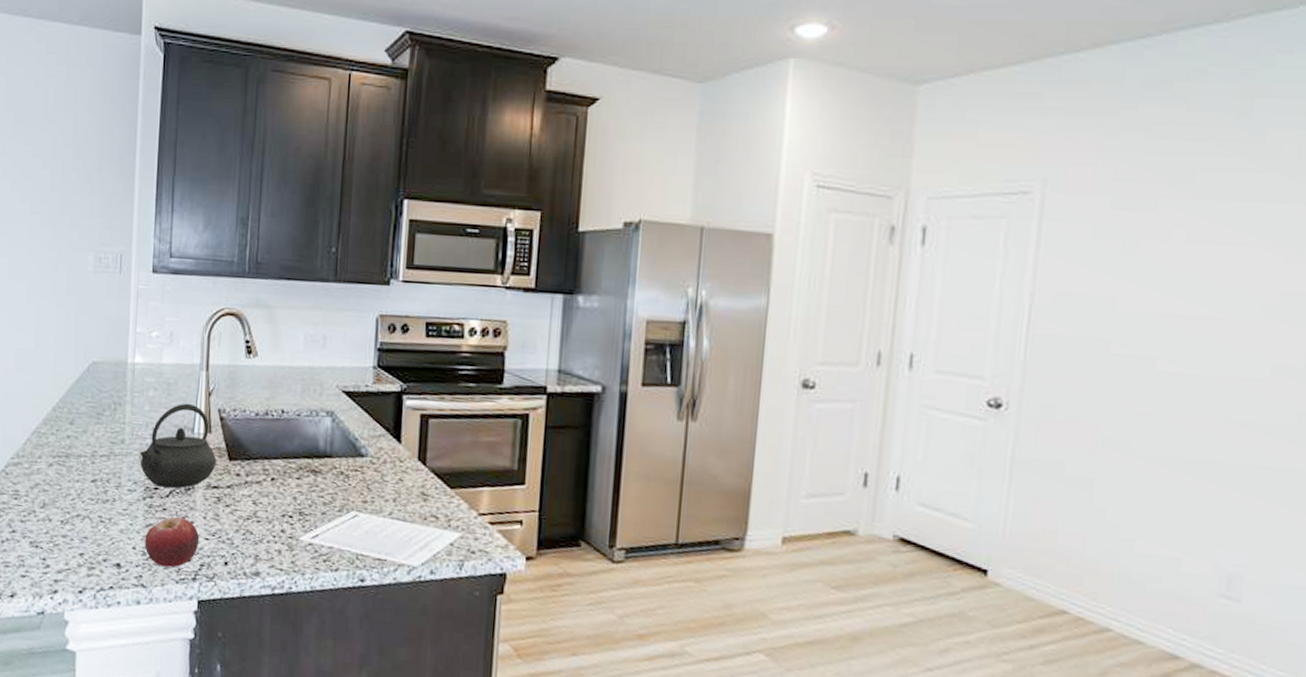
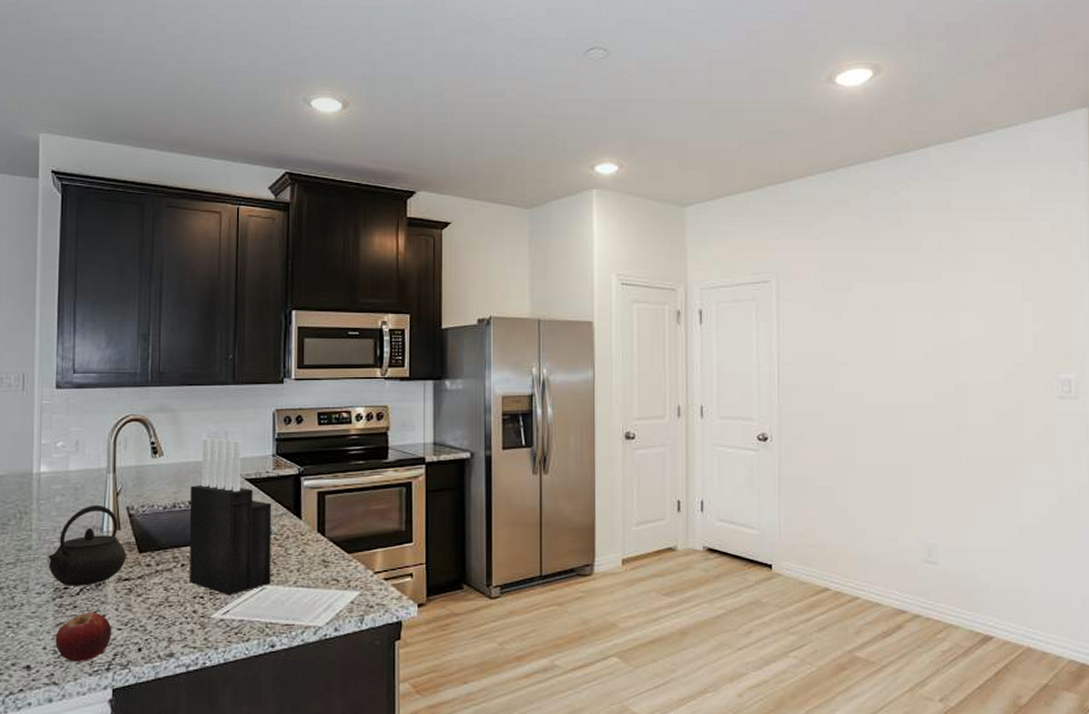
knife block: none [279,340,370,519] -> present [189,438,272,596]

